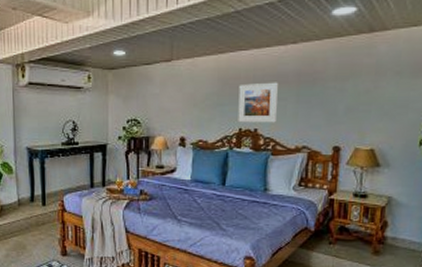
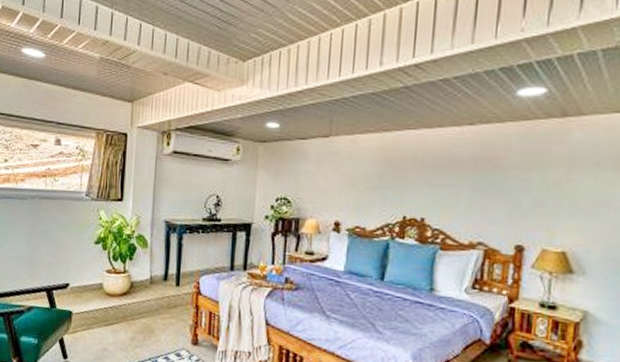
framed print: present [238,82,278,123] -> none [402,166,451,213]

